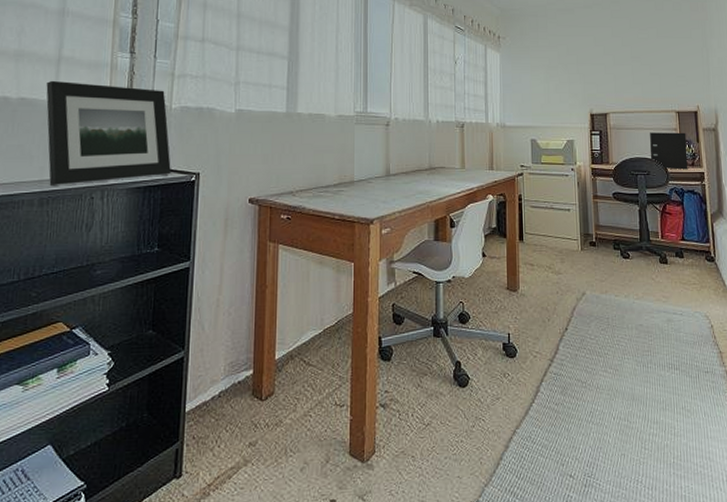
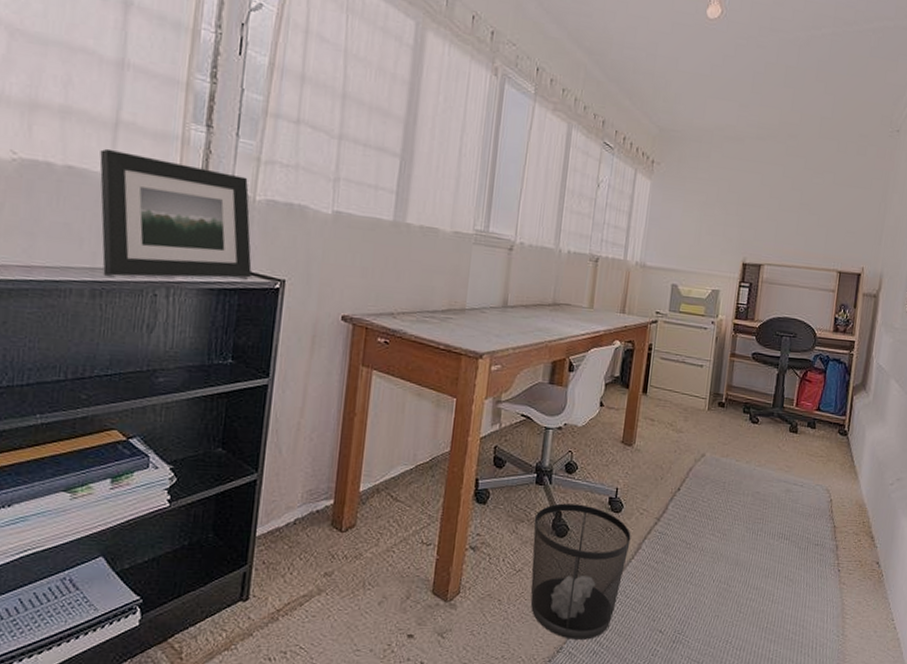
waste bin: none [436,352,529,492] -> present [530,503,631,640]
binder: present [650,132,688,170] -> none [799,291,844,336]

